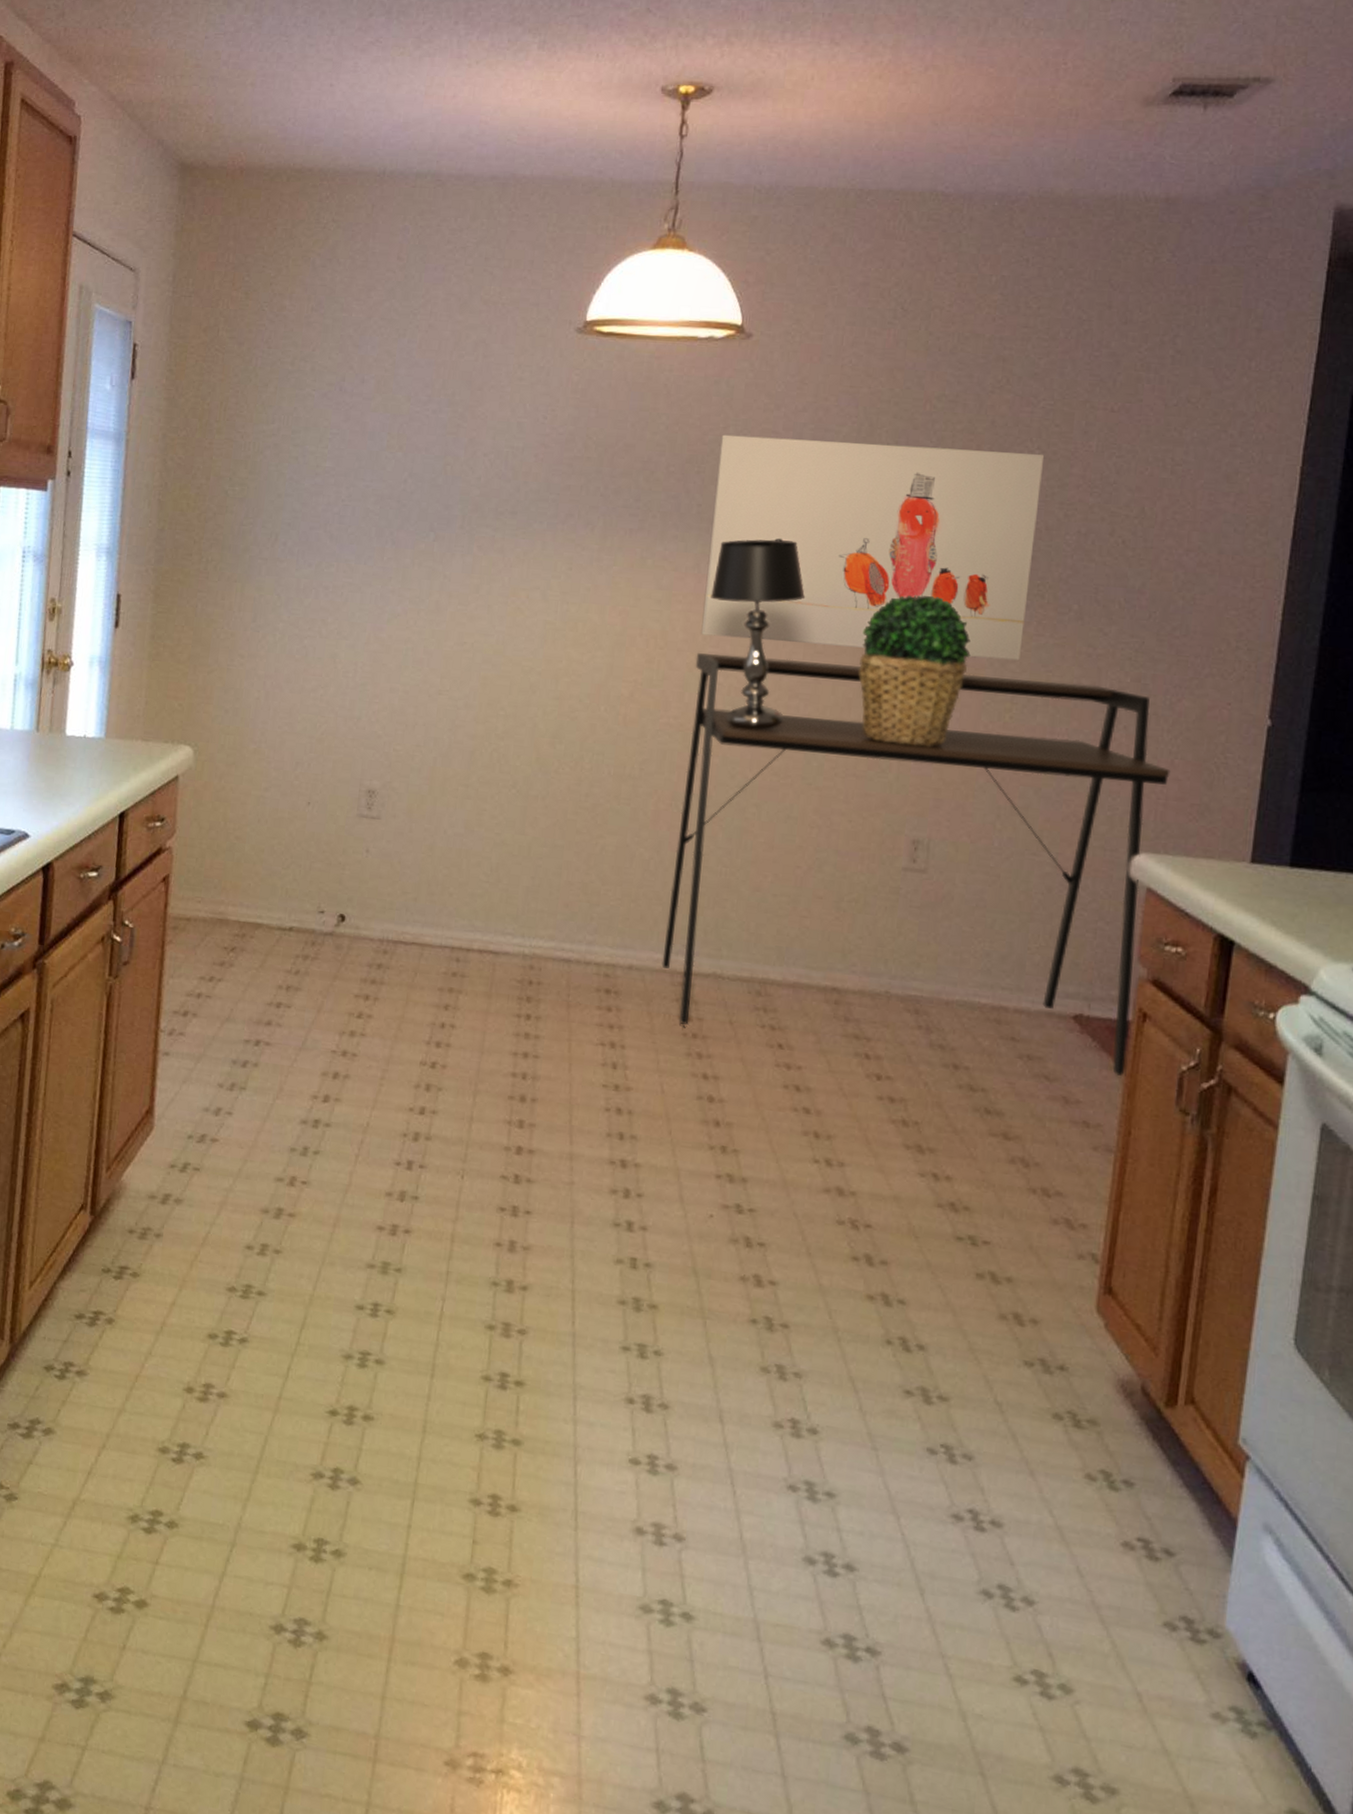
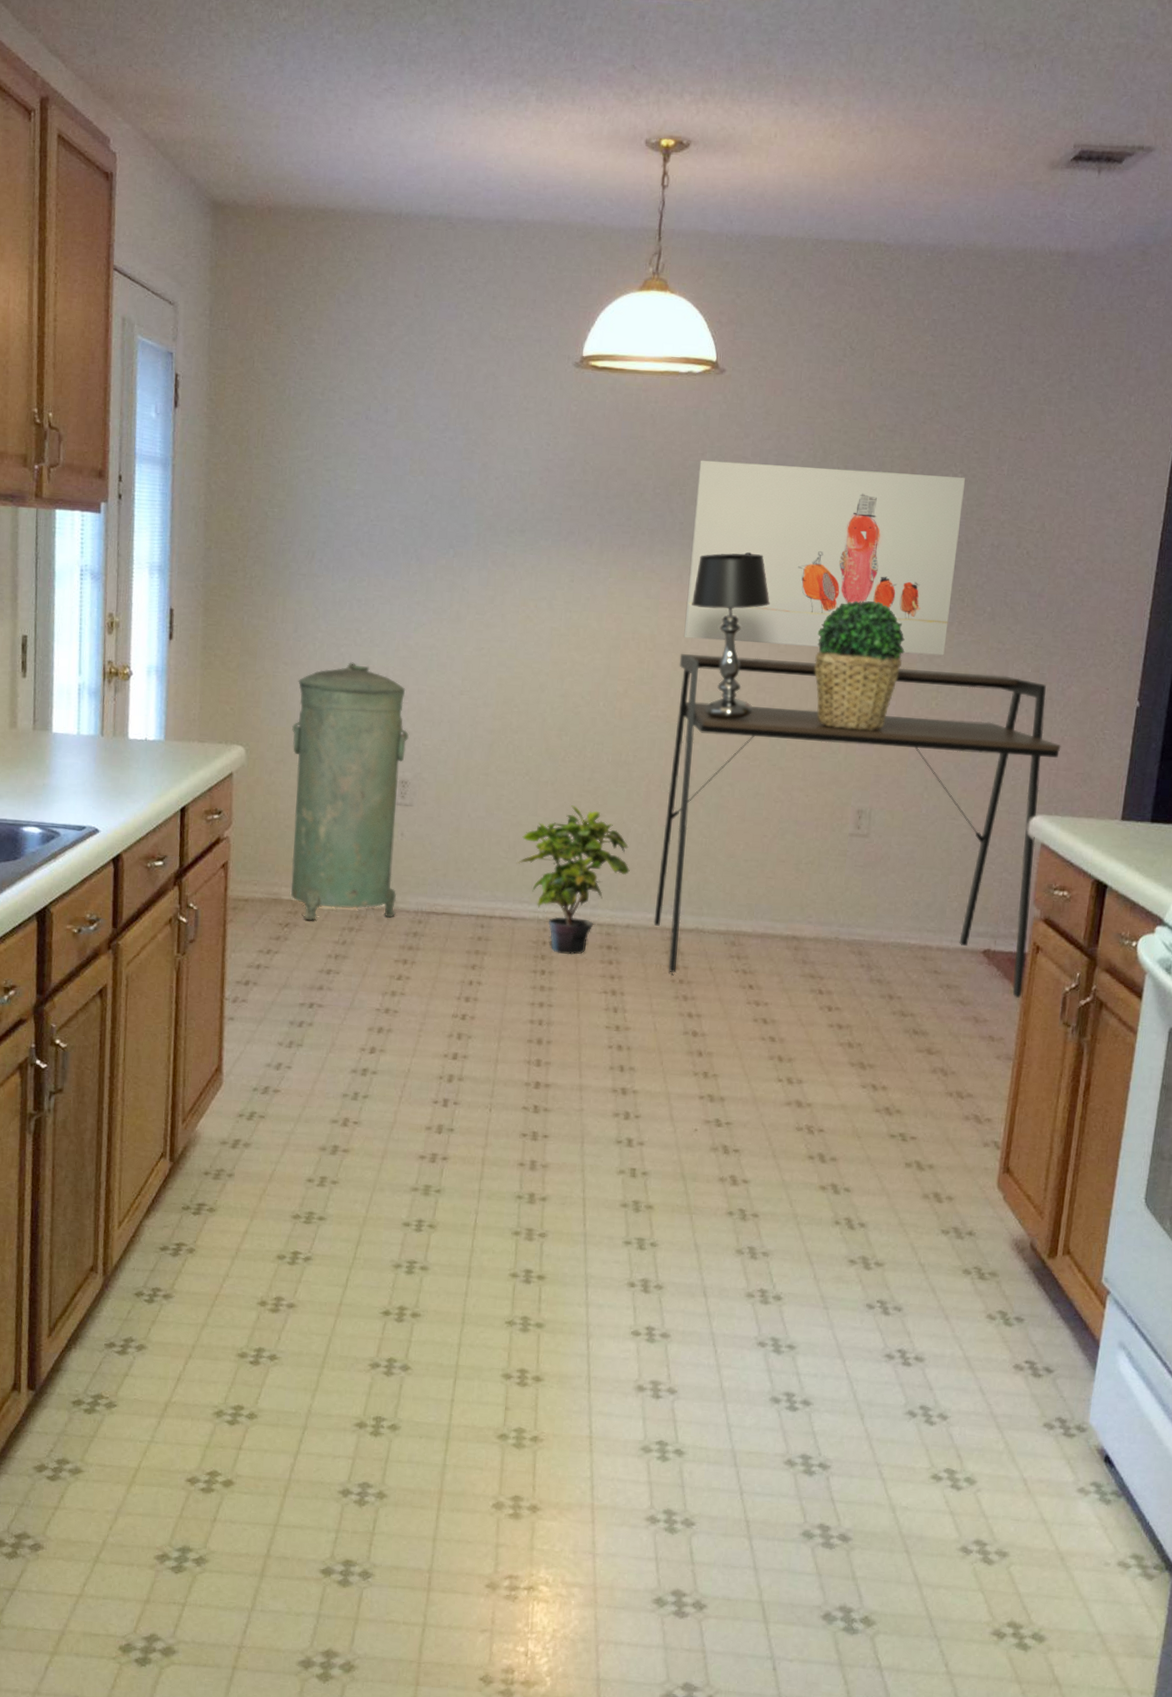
trash can: none [238,656,379,946] -> present [290,662,410,921]
potted plant: none [499,824,634,999] -> present [516,805,630,955]

